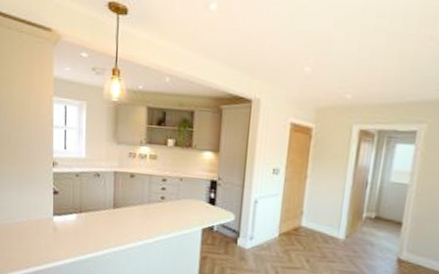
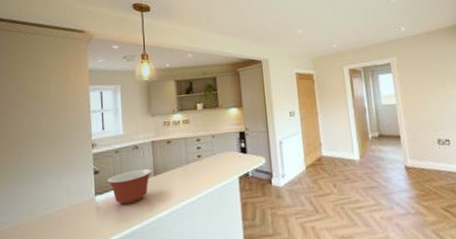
mixing bowl: none [65,198,112,232] -> present [107,168,153,204]

